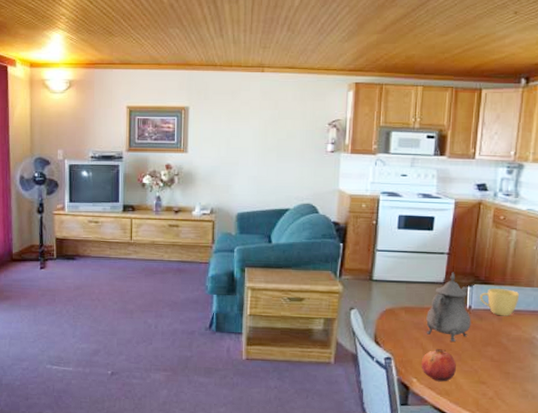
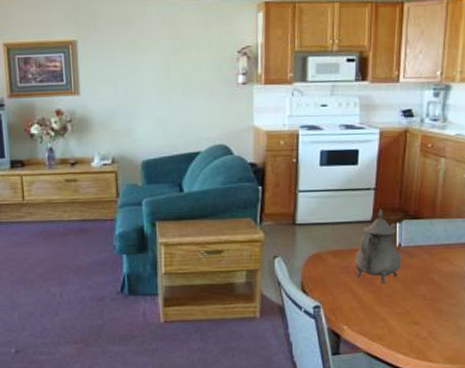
fruit: present [421,349,457,382] -> none [351,292,389,327]
cup: present [480,288,520,316] -> none [410,222,451,252]

